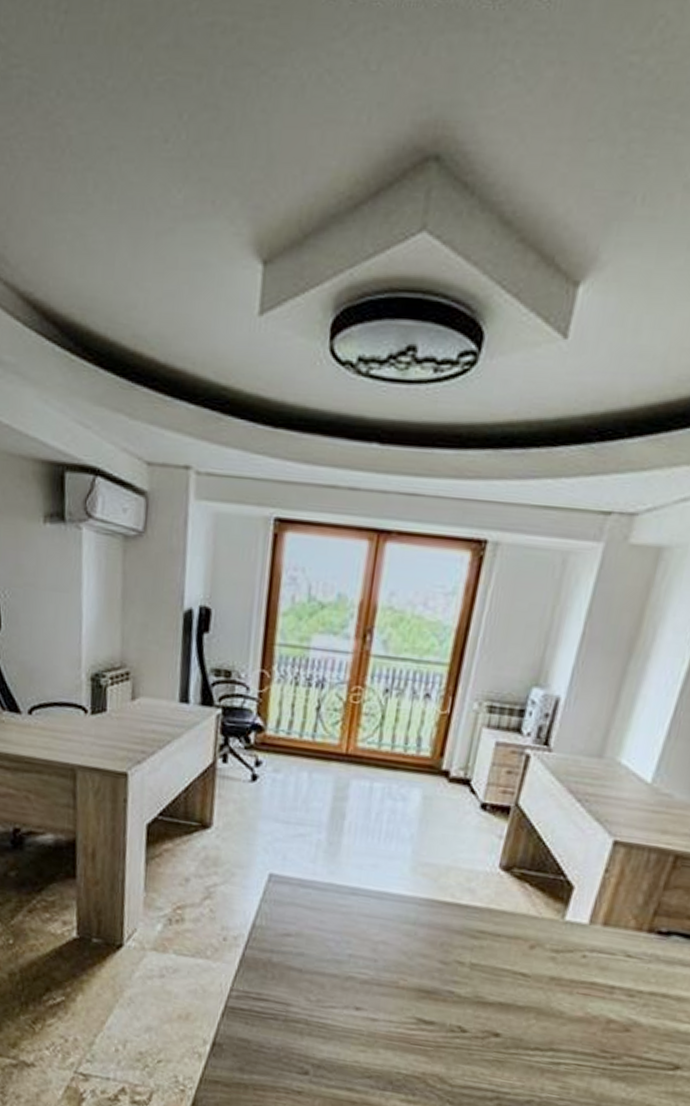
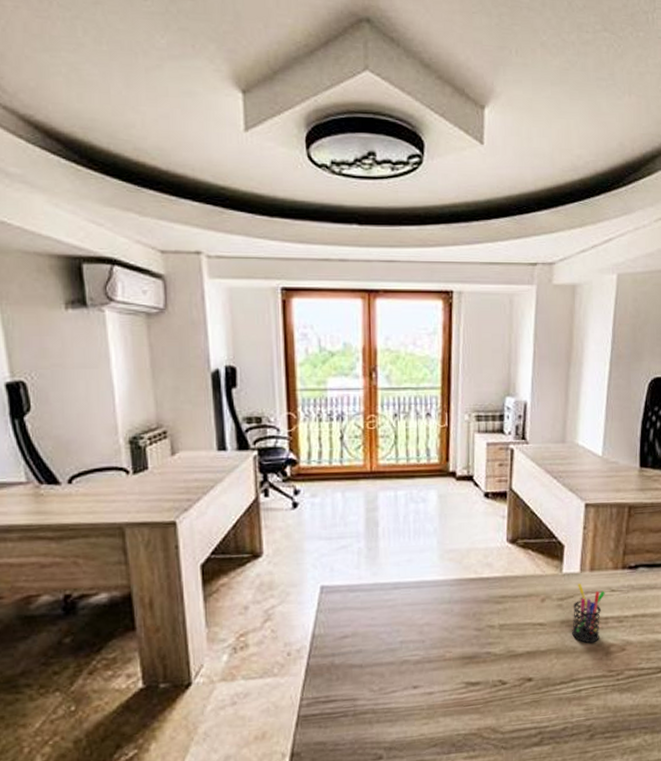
pen holder: none [562,938,618,1013] -> present [572,584,605,644]

